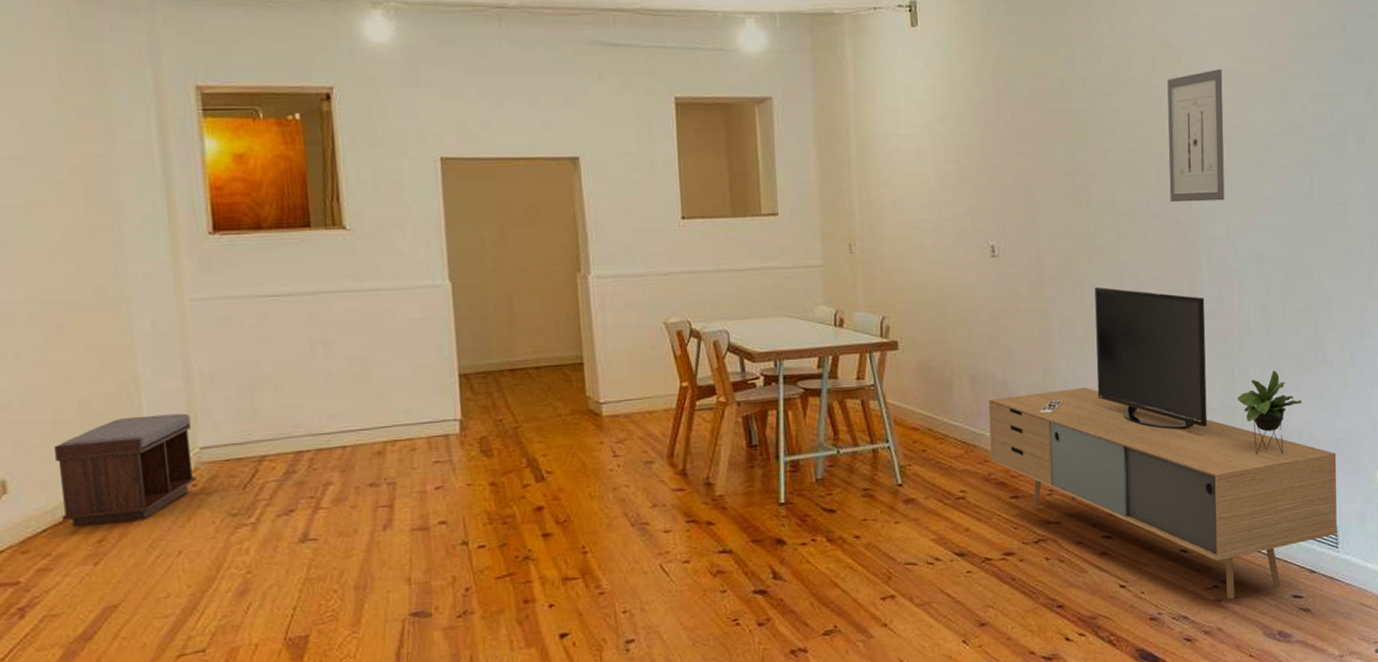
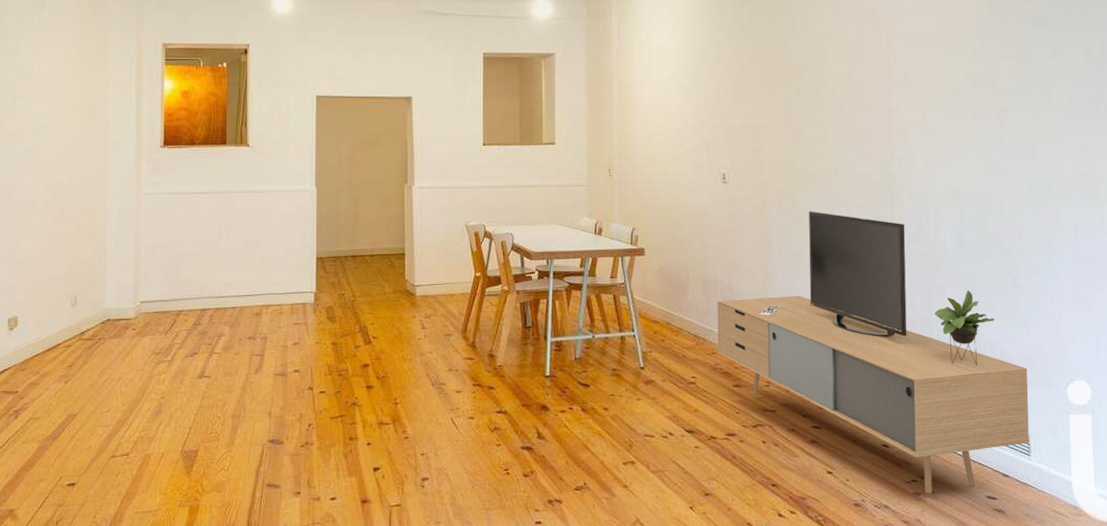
bench: present [55,413,197,526] -> none [49,276,136,353]
wall art: present [1167,69,1225,203] -> none [873,32,923,142]

